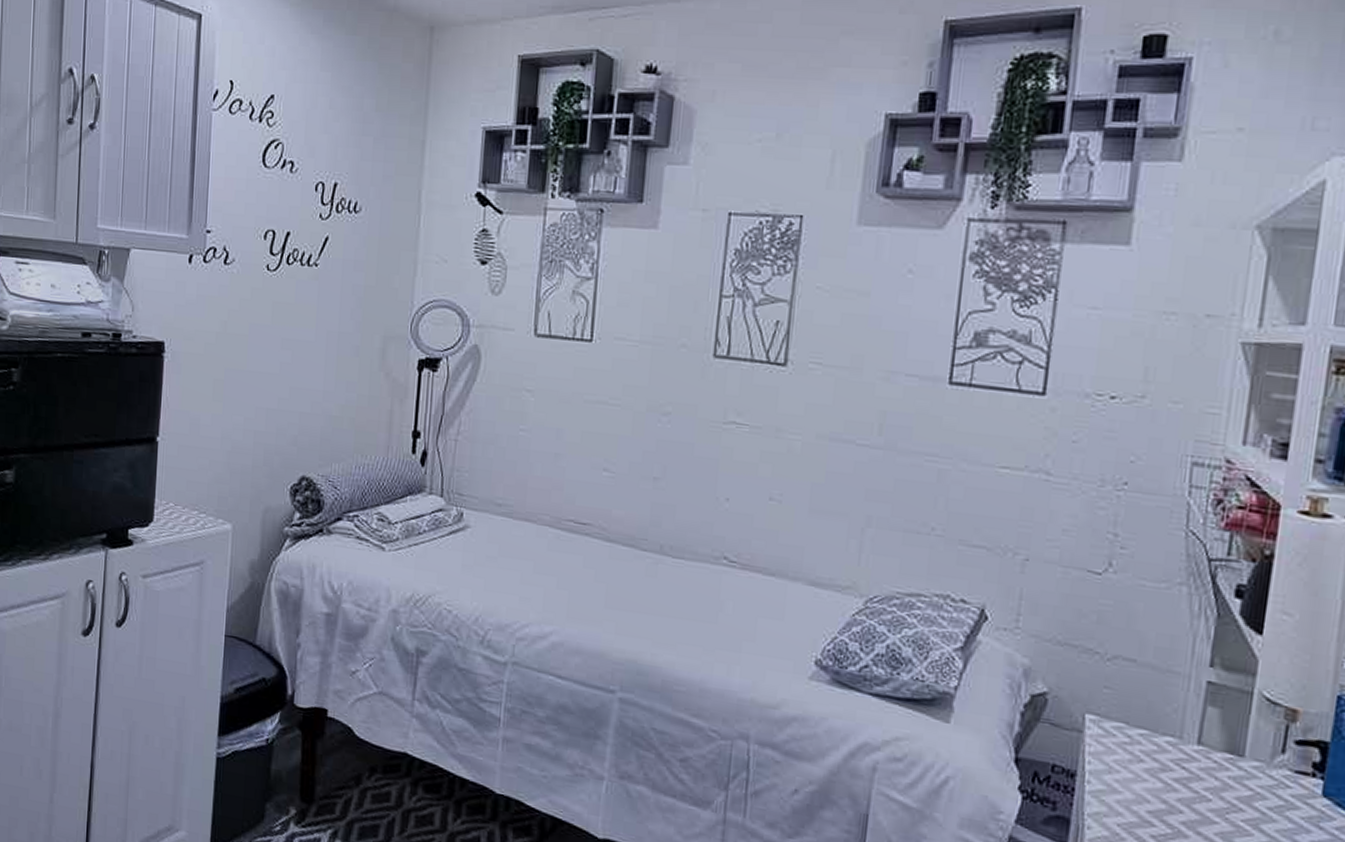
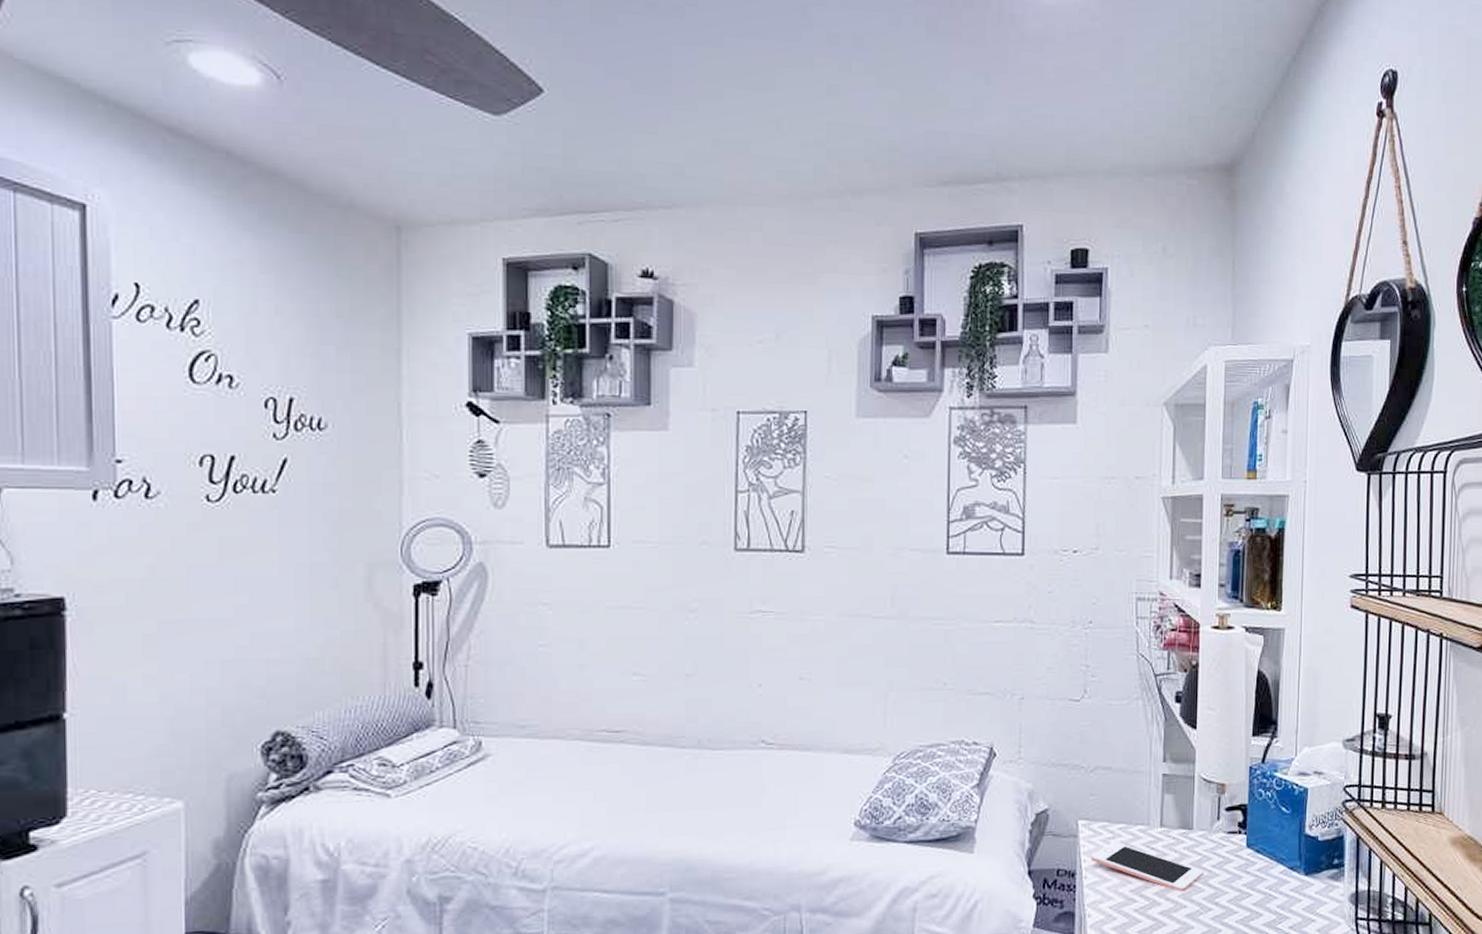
cell phone: none [1098,748,1254,830] -> present [1091,841,1203,892]

